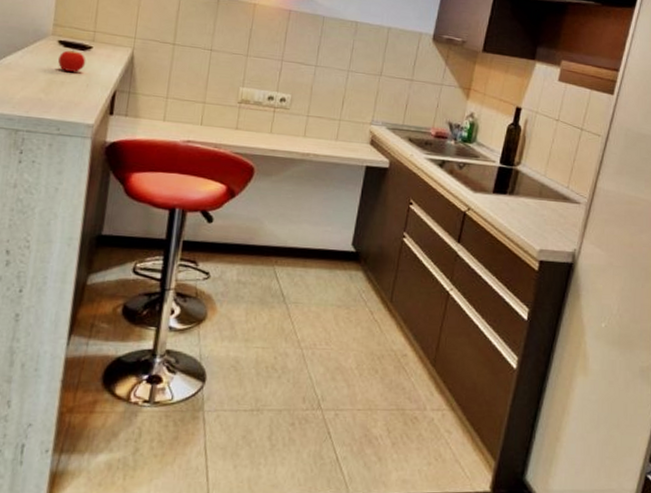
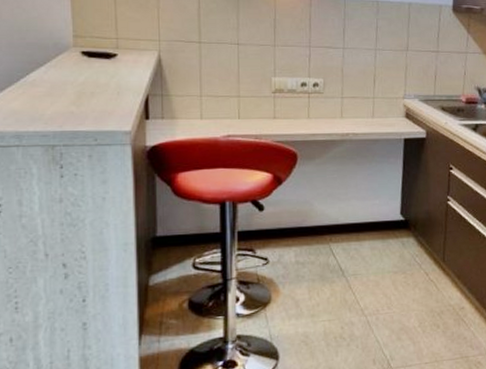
fruit: present [58,50,86,72] -> none [84,59,113,81]

